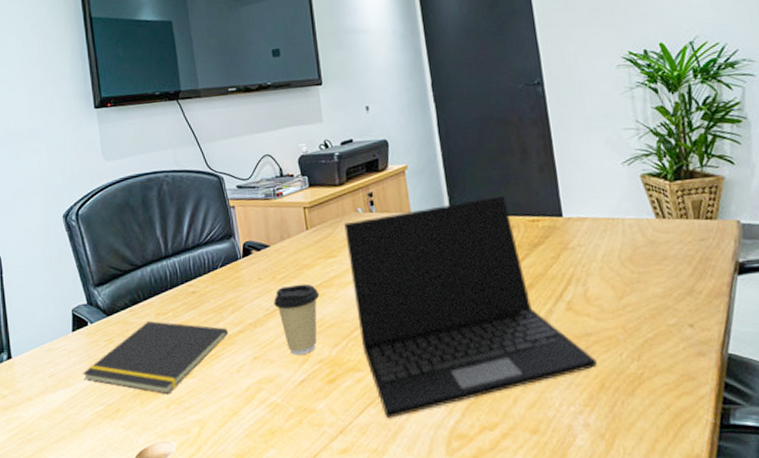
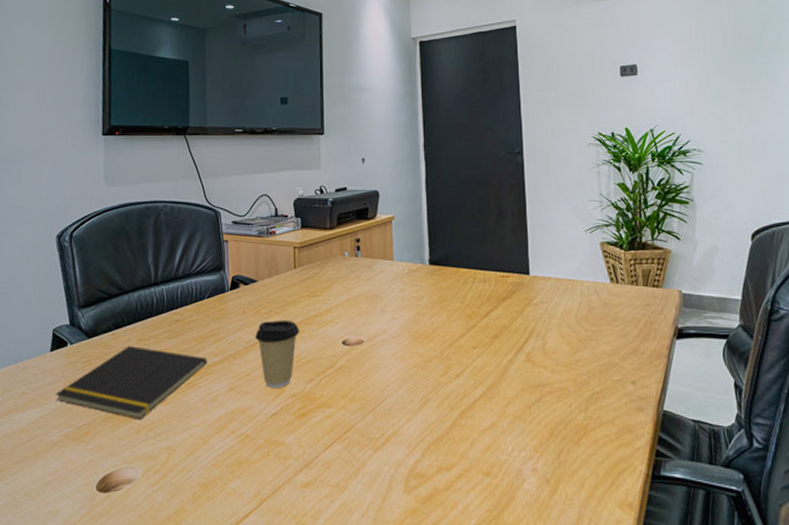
laptop: present [344,196,597,419] -> none [330,251,549,455]

